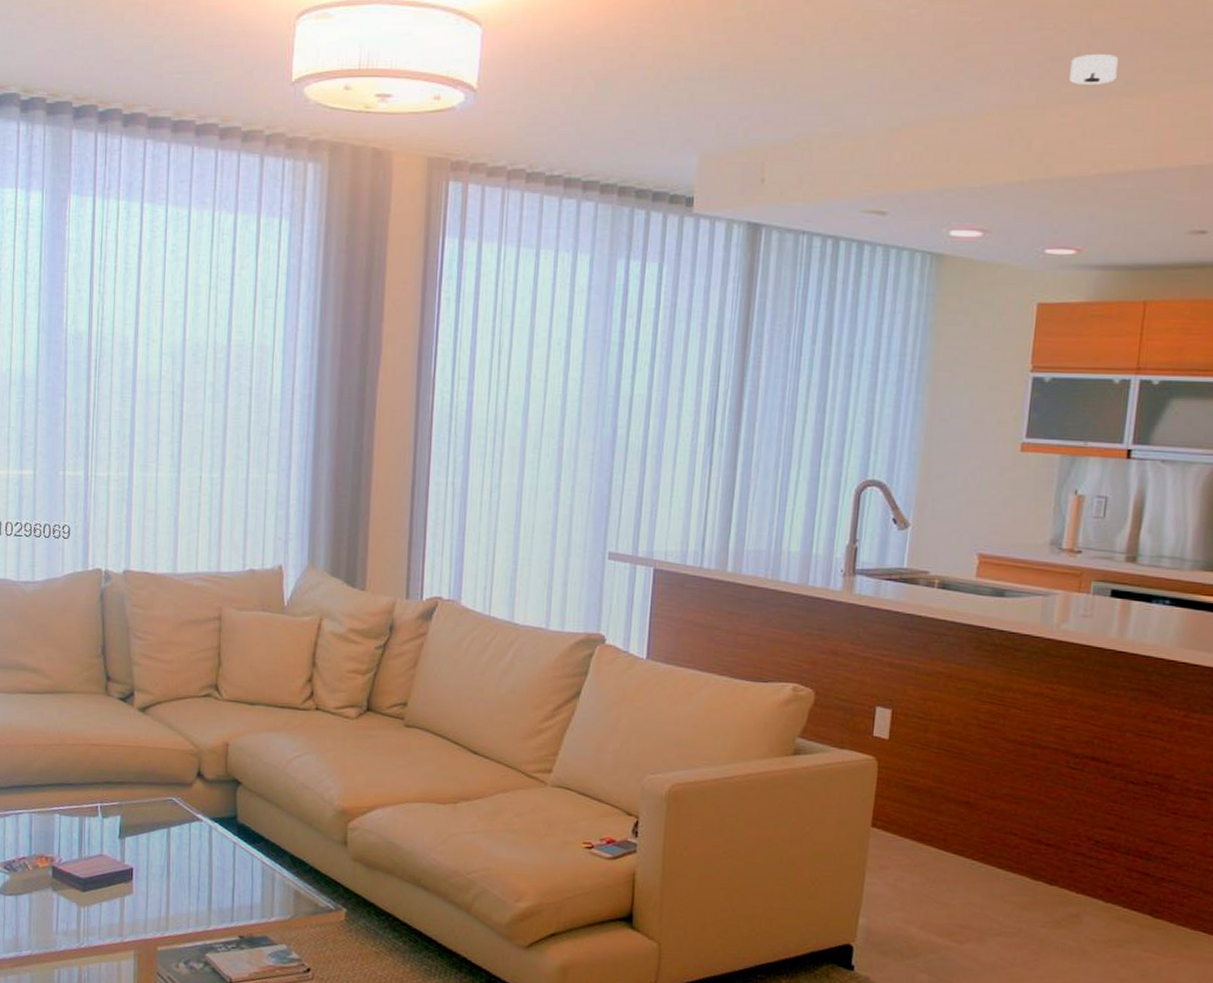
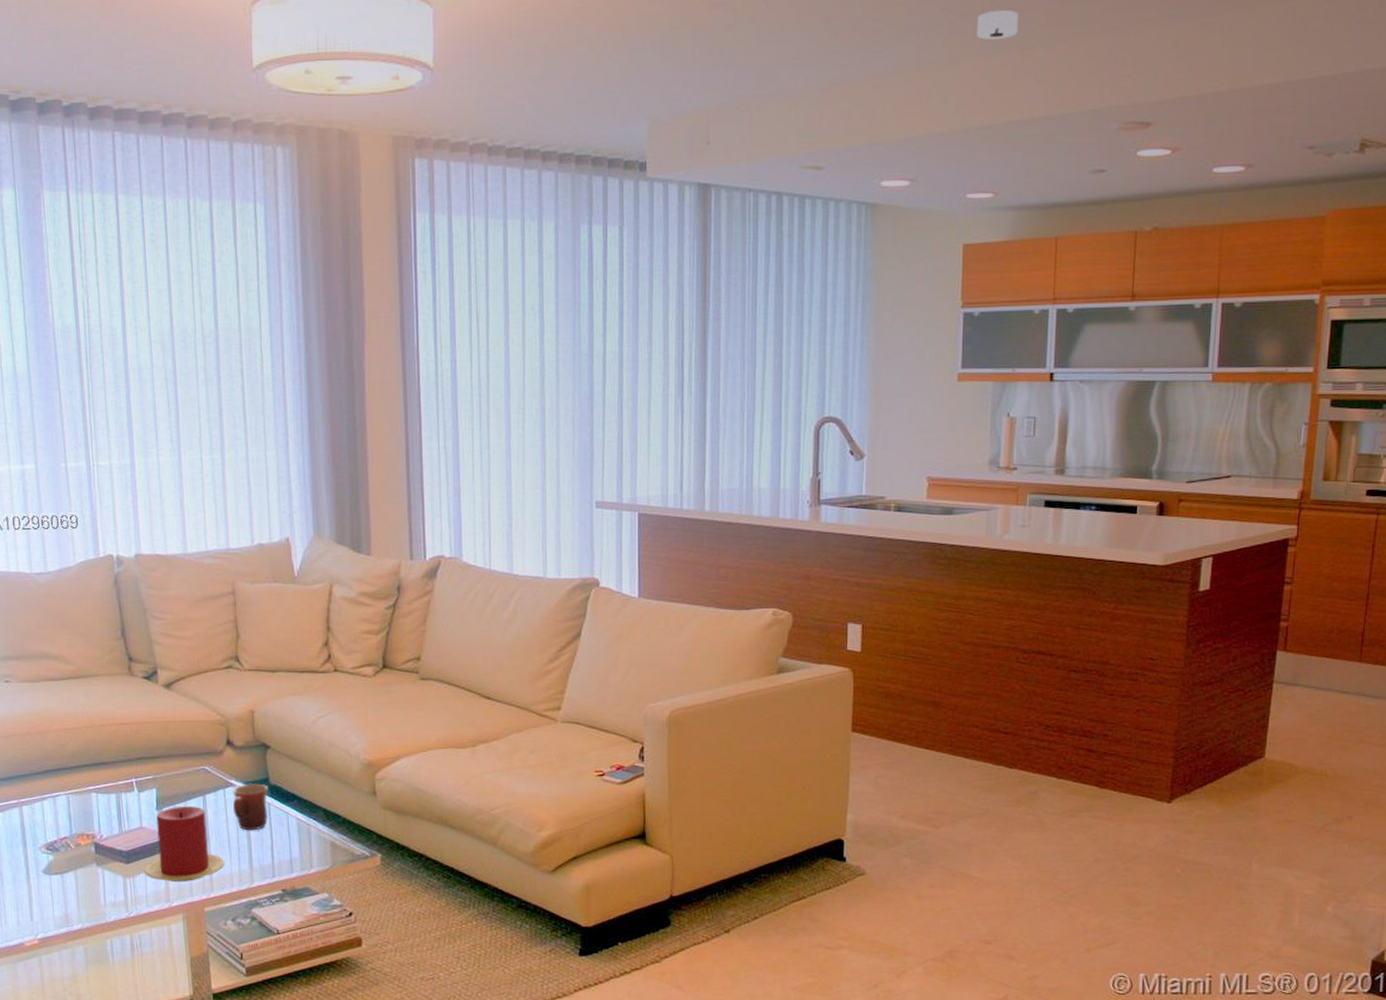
candle: none [100,836,183,917] -> present [145,805,225,882]
mug: none [197,820,235,870] -> present [233,783,268,831]

